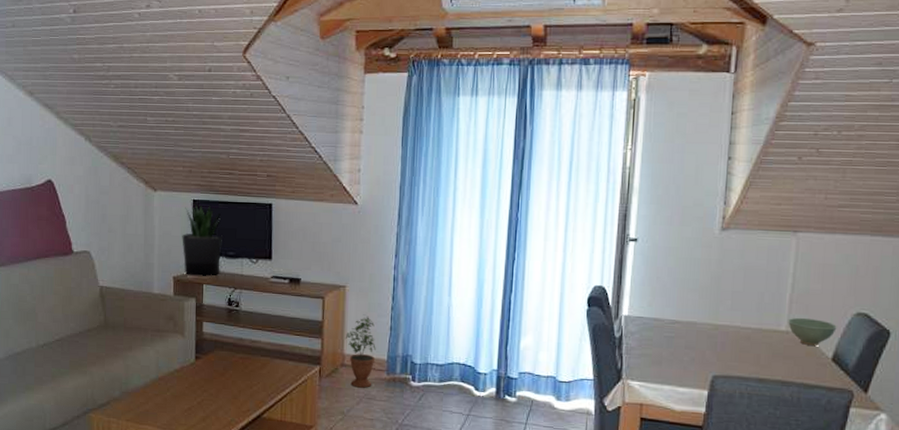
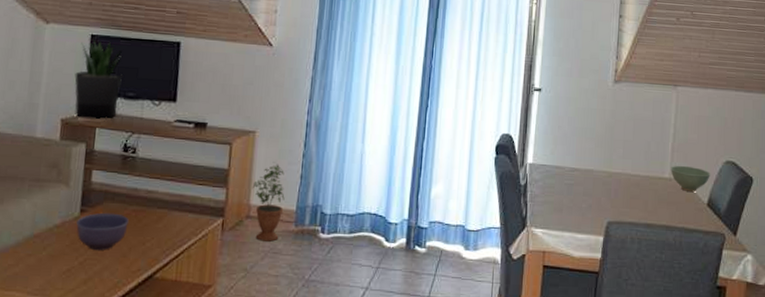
bowl: none [193,359,237,392] -> present [76,212,129,250]

